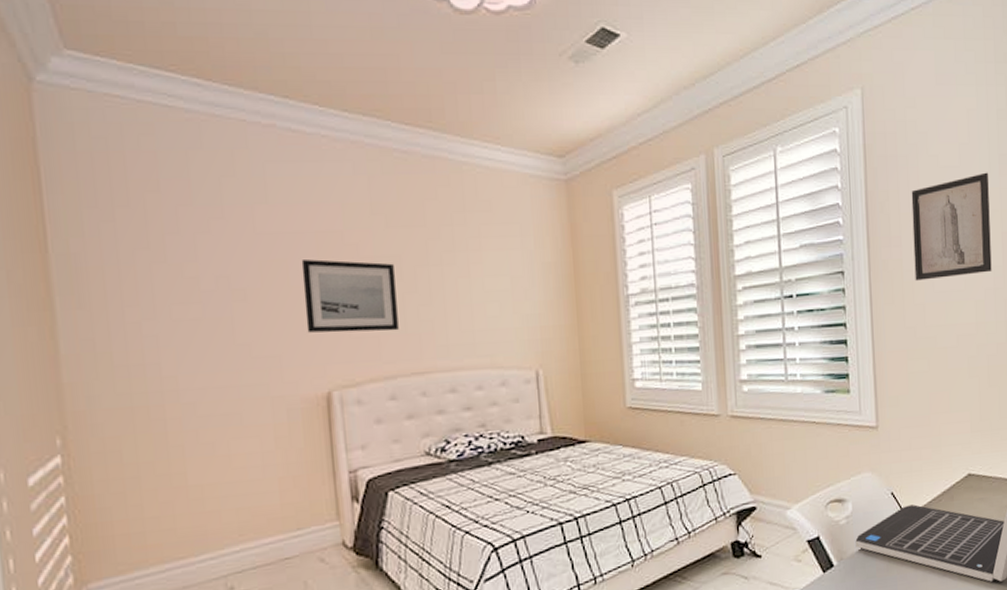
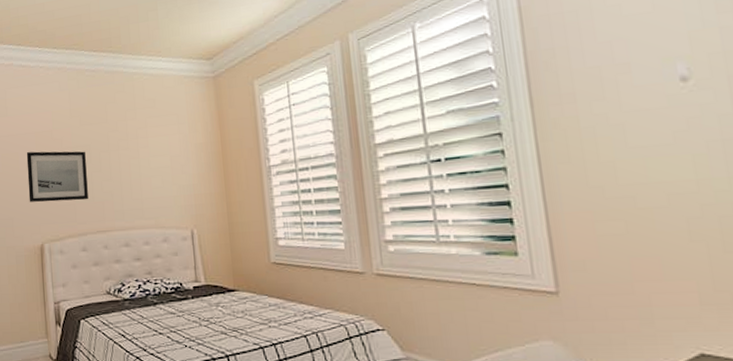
wall art: present [911,172,992,281] -> none [585,12,716,137]

